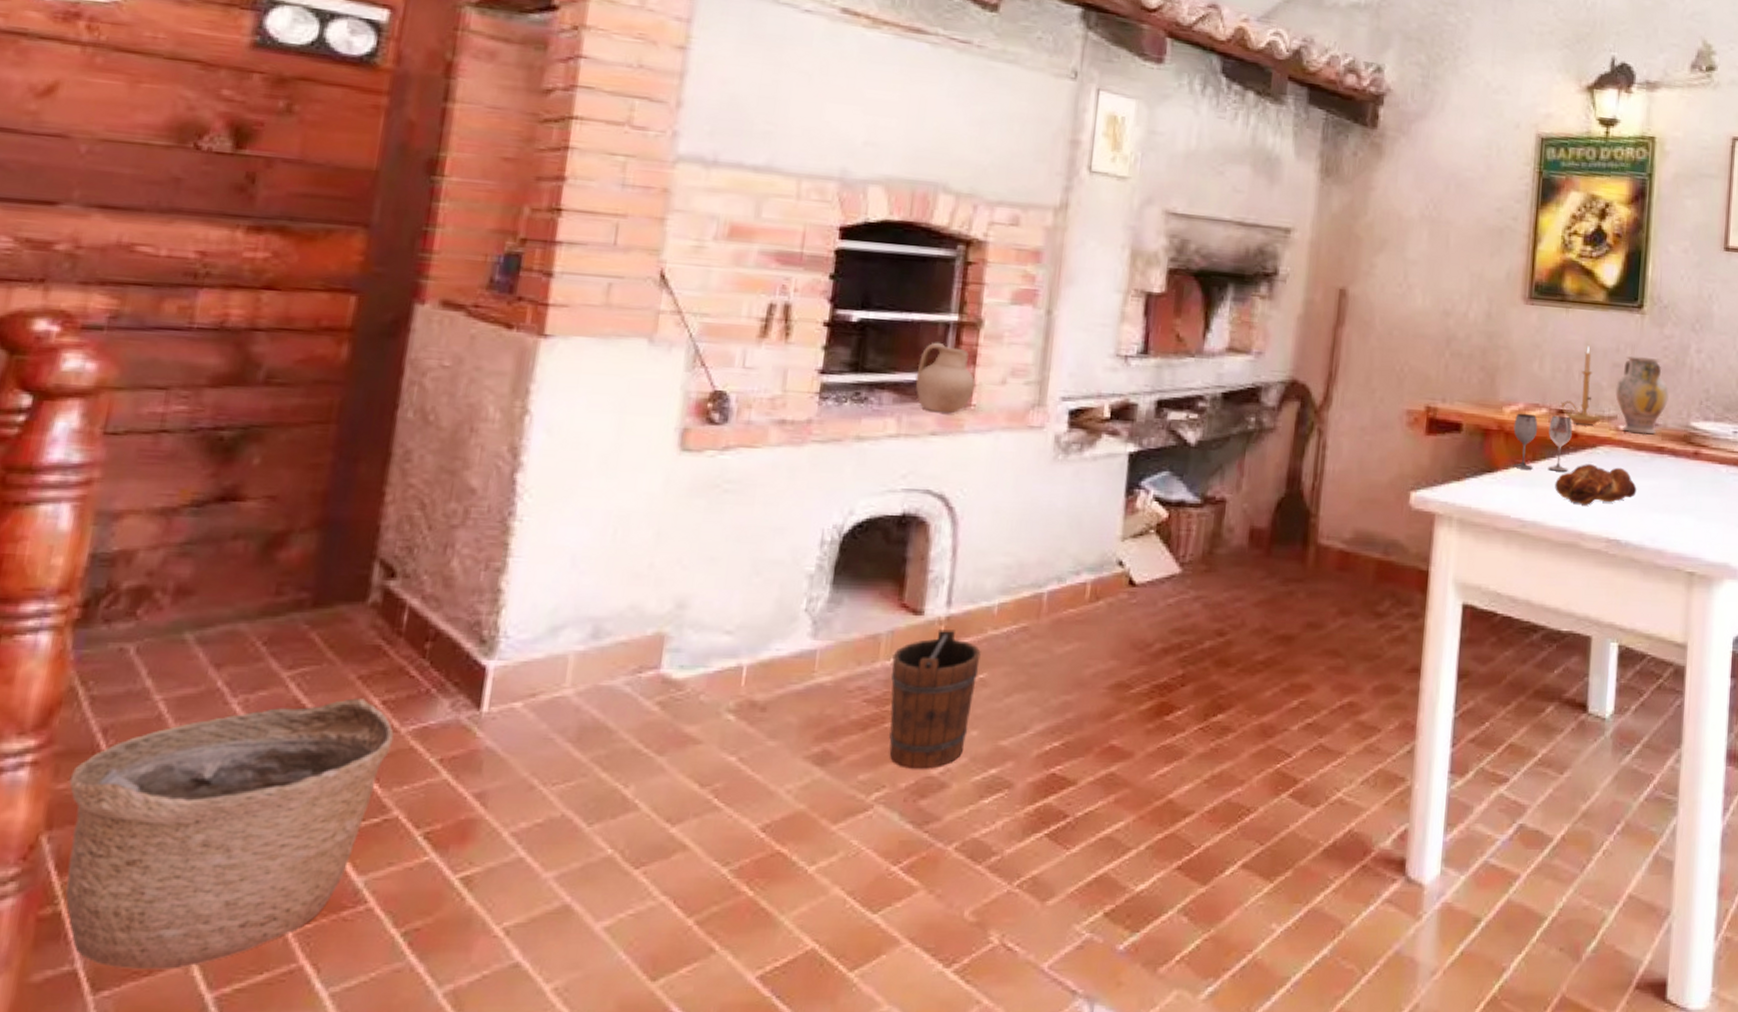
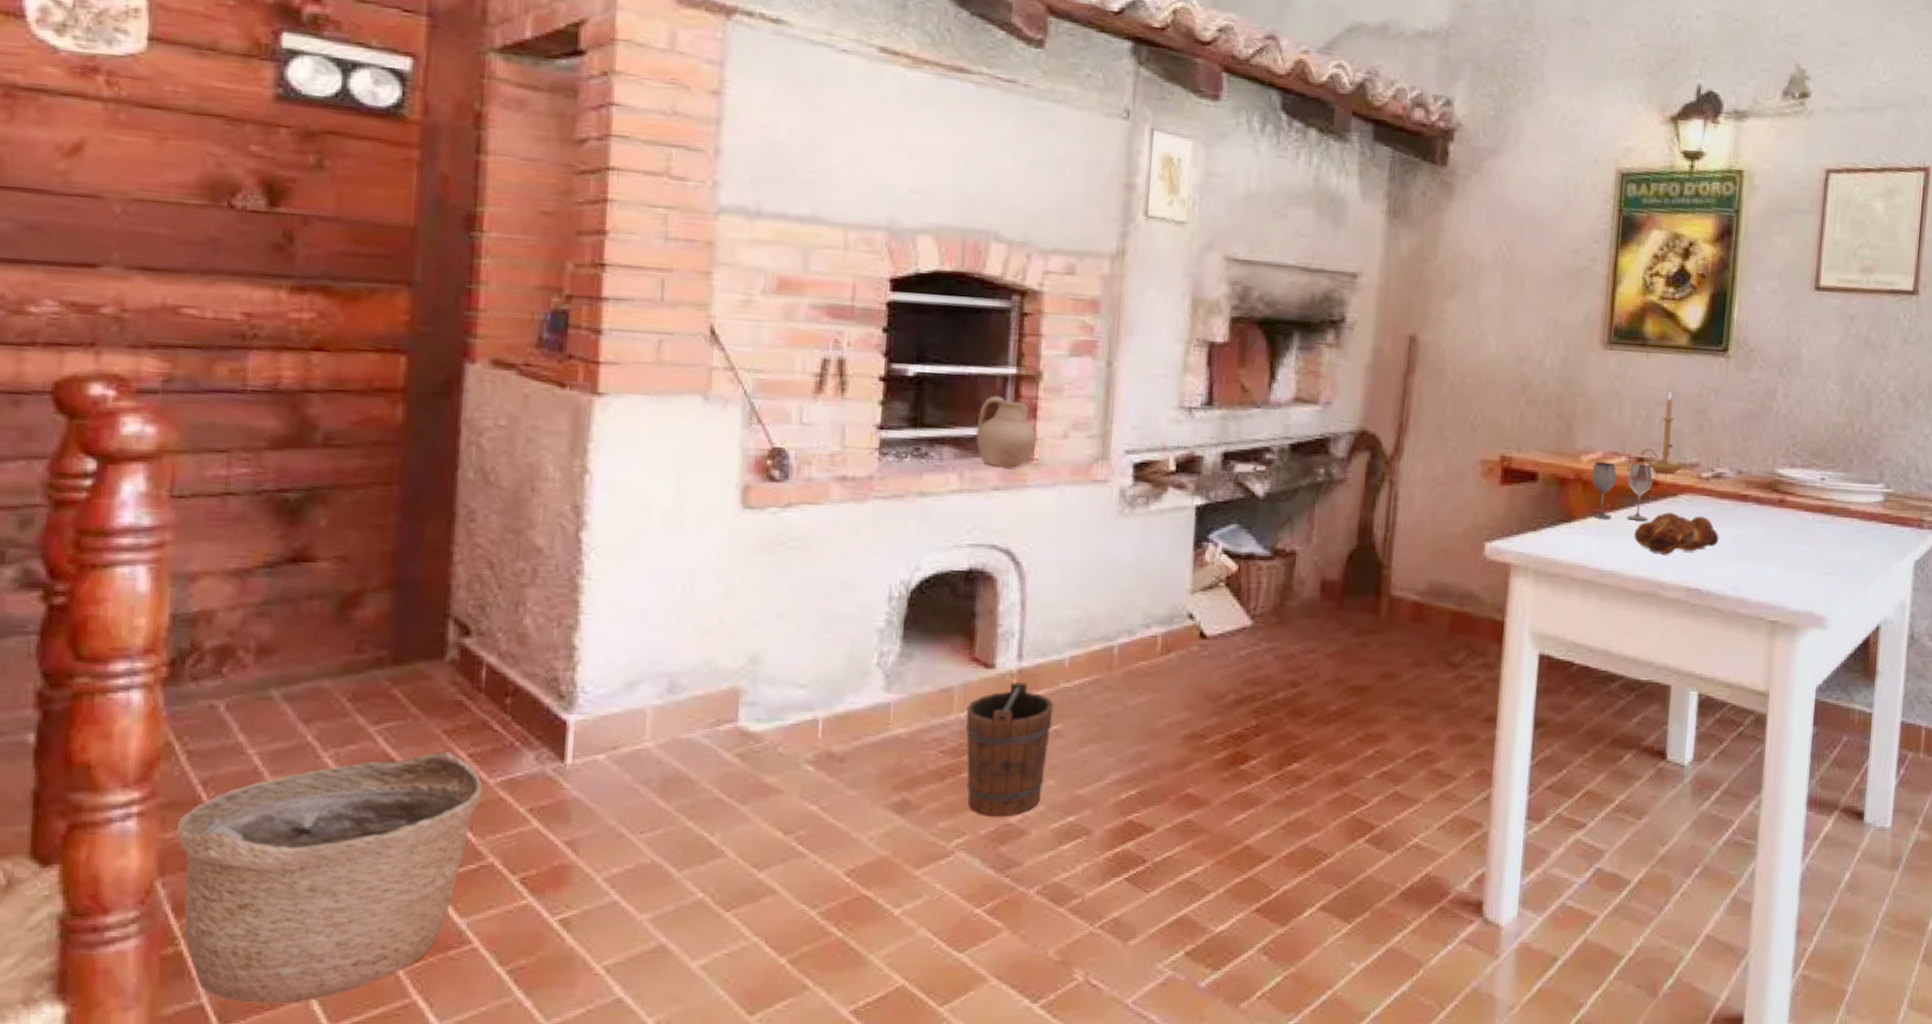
ceramic jug: present [1615,355,1670,435] -> none [1698,401,1755,482]

